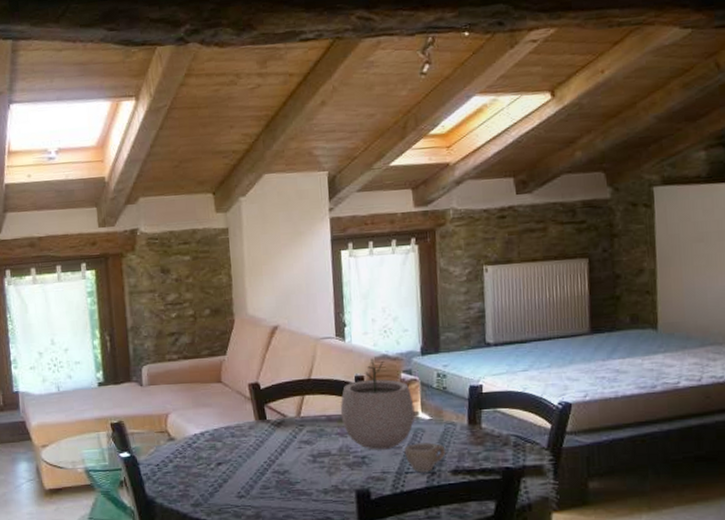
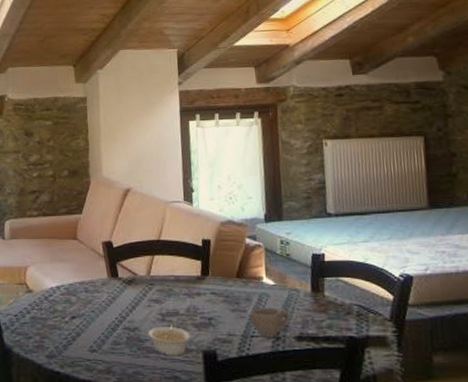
legume: none [298,461,344,497] -> present [148,321,191,356]
plant pot: present [340,358,415,450] -> none [188,223,260,312]

